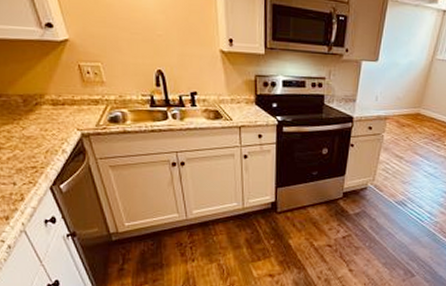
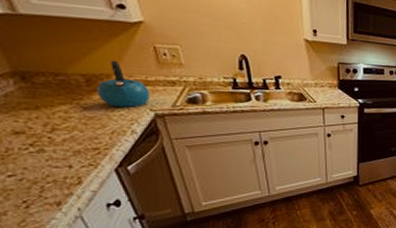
kettle: none [32,80,76,127] -> present [97,60,149,107]

